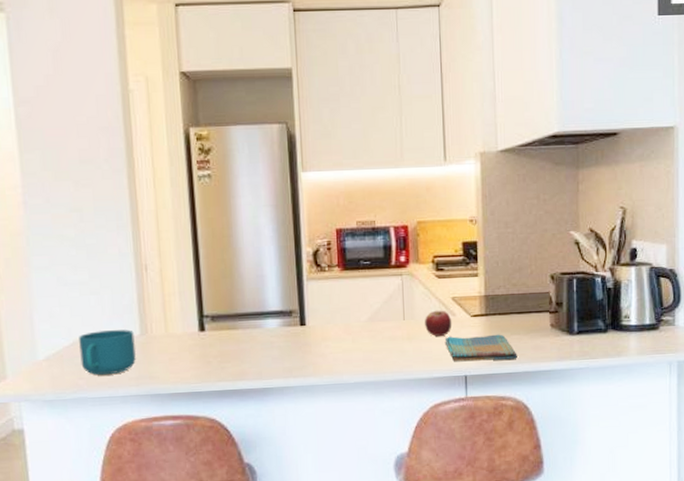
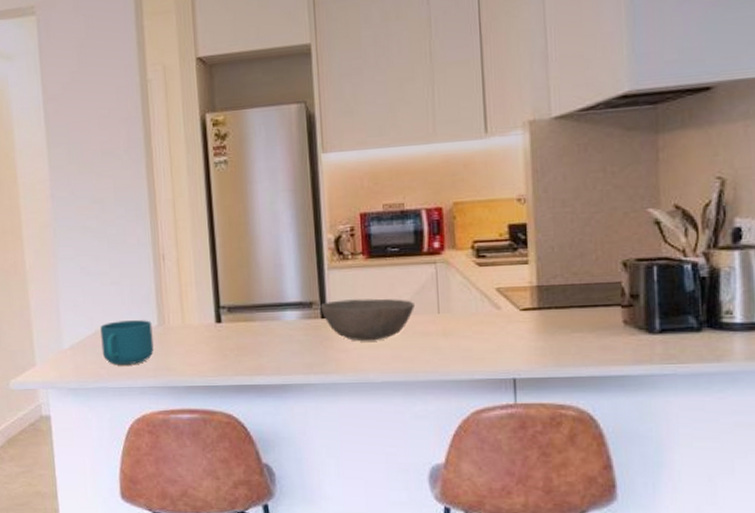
bowl: none [300,307,383,346] -> present [320,298,414,342]
fruit: present [425,310,452,336] -> none [463,302,497,332]
dish towel: present [444,334,517,361] -> none [487,331,580,362]

